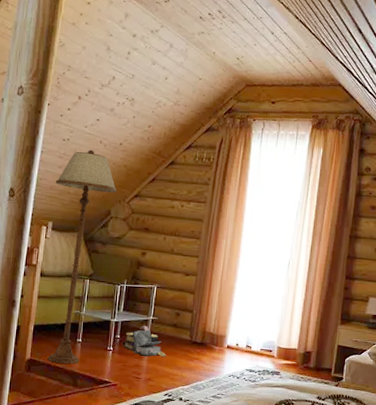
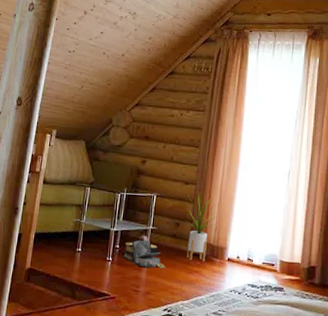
floor lamp: present [47,149,117,365] -> none [47,60,119,275]
house plant: none [183,282,217,350] -> present [183,191,217,262]

